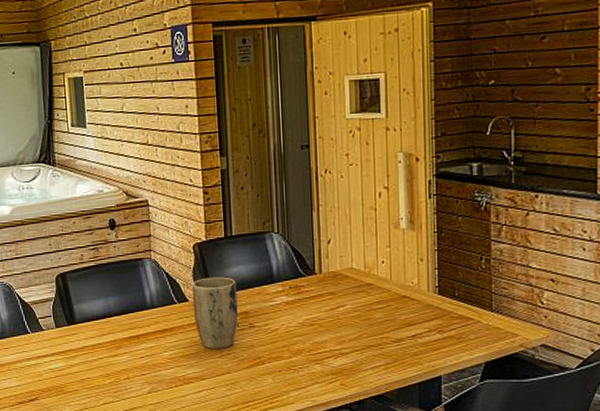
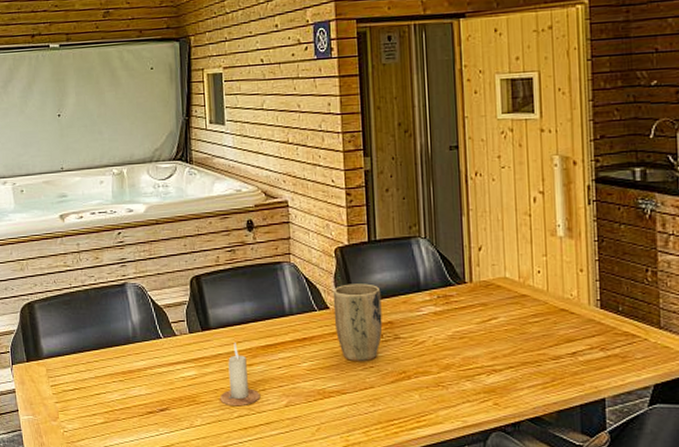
candle: none [86,335,125,395] -> present [220,343,261,406]

